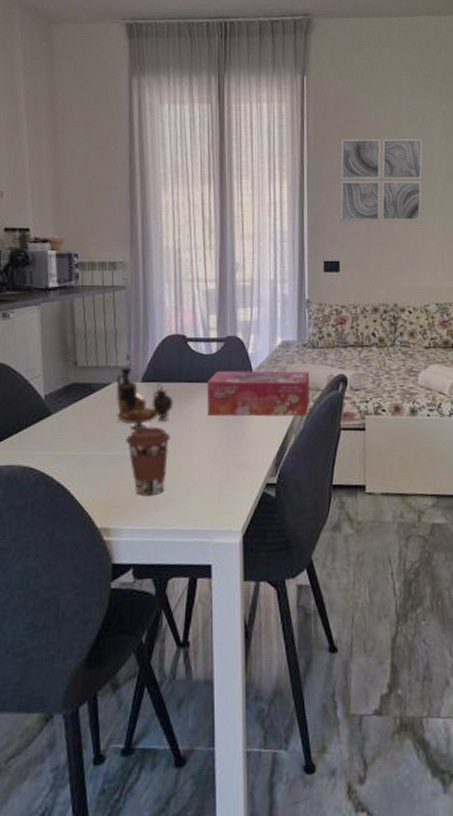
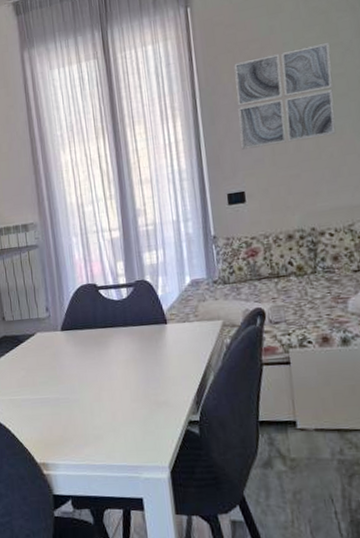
vase: present [115,367,174,430] -> none [39,318,92,375]
coffee cup: present [126,427,171,496] -> none [53,371,93,435]
tissue box: present [208,371,310,417] -> none [121,307,226,358]

